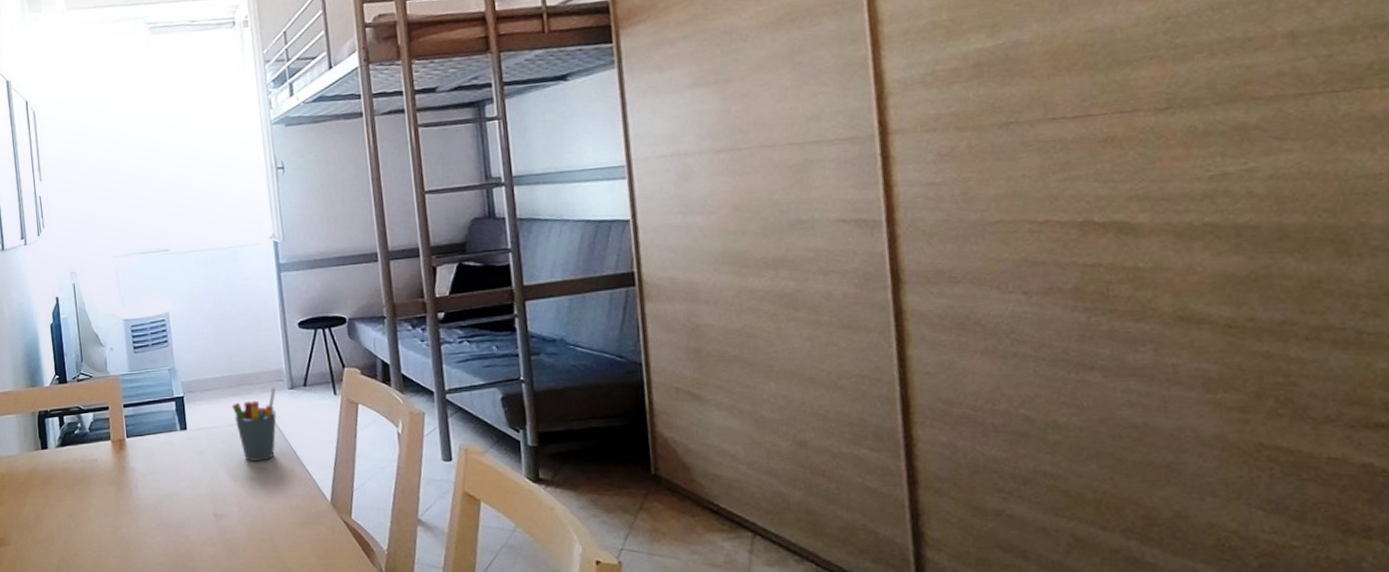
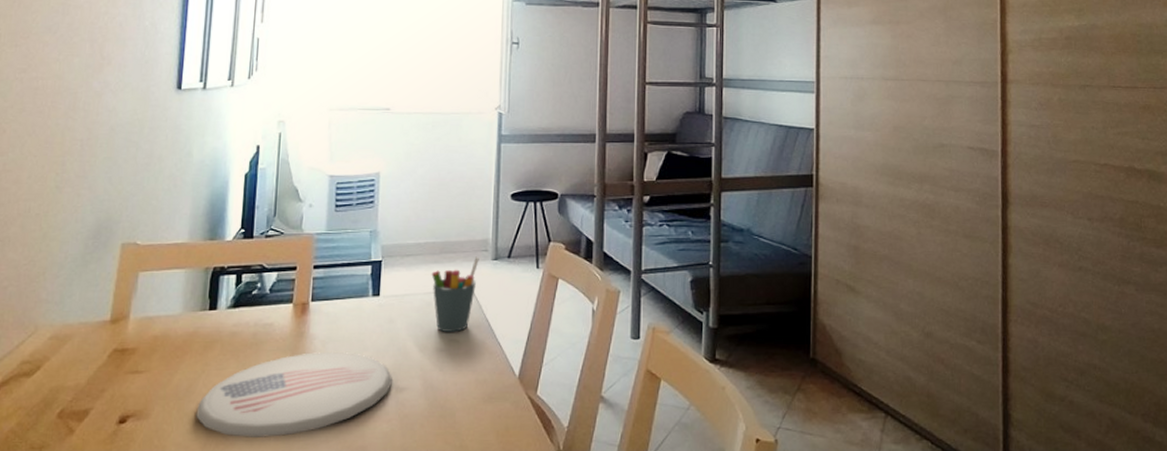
plate: none [46,482,212,561] -> present [196,351,394,437]

